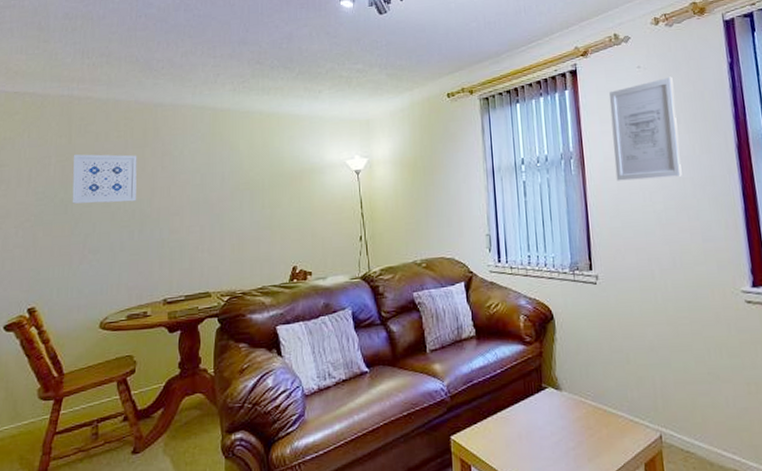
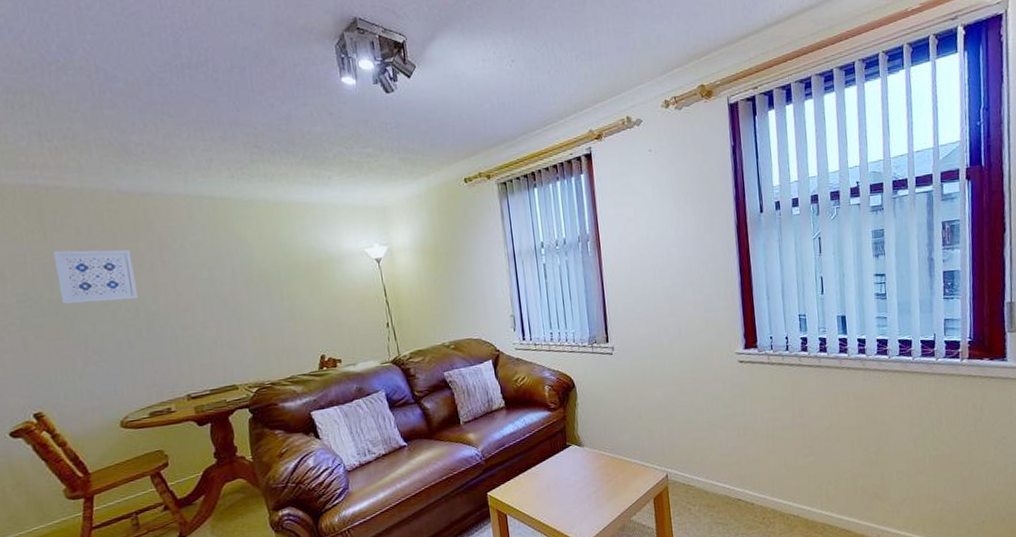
wall art: present [609,76,682,181] -> none [622,160,688,261]

